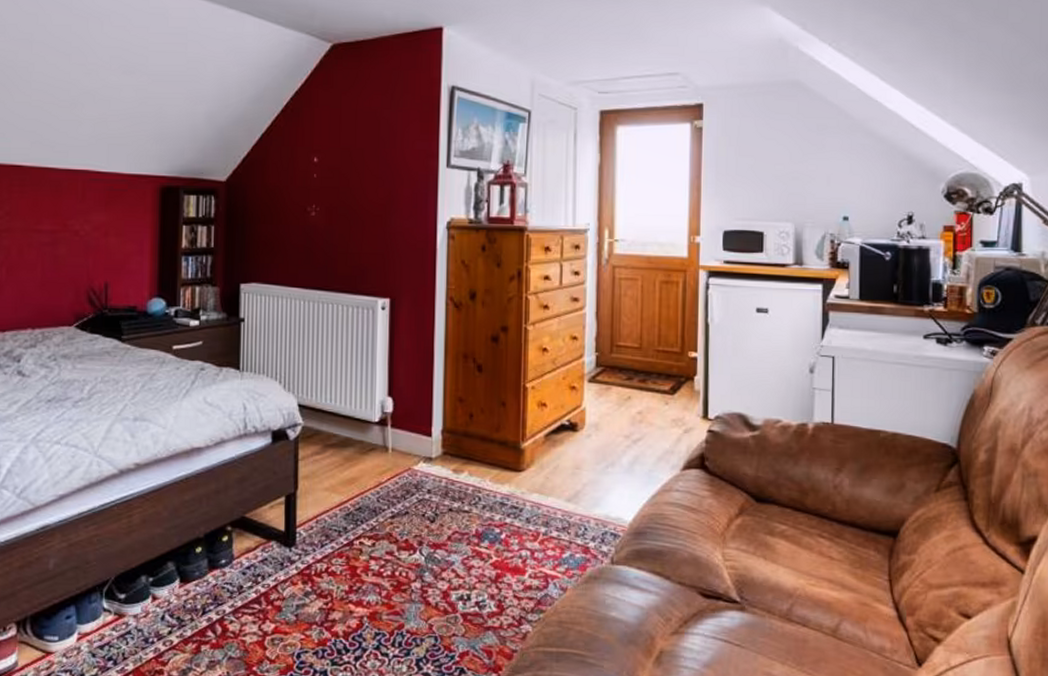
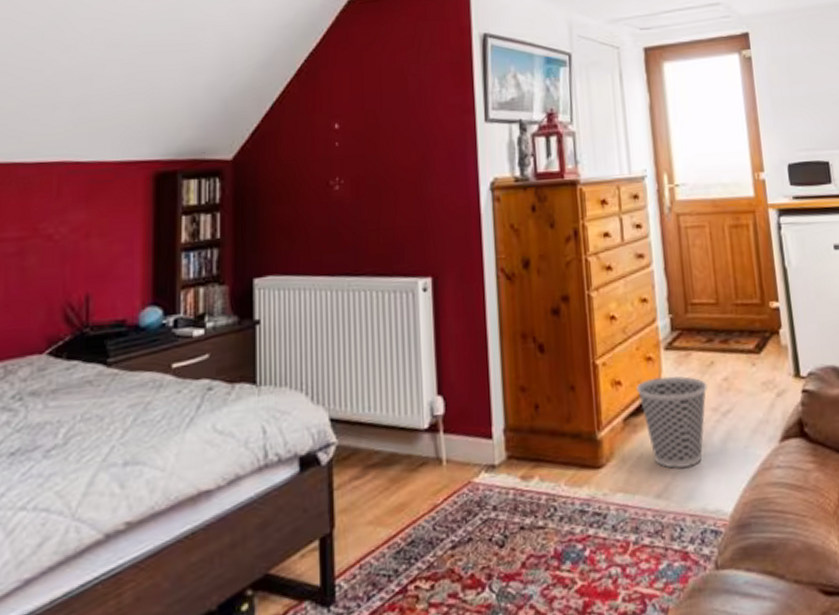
wastebasket: none [559,404,622,480] -> present [636,376,707,469]

